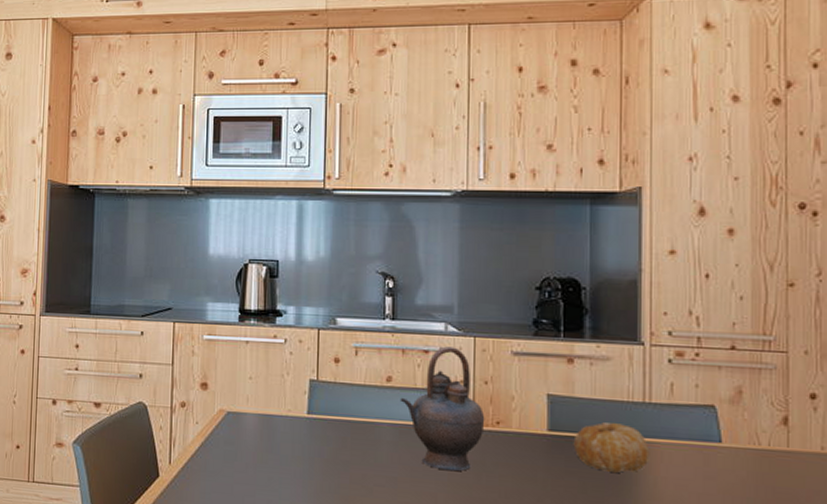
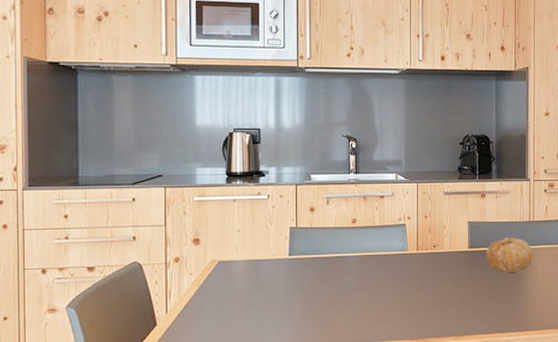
teapot: present [400,346,485,472] -> none [363,192,426,287]

